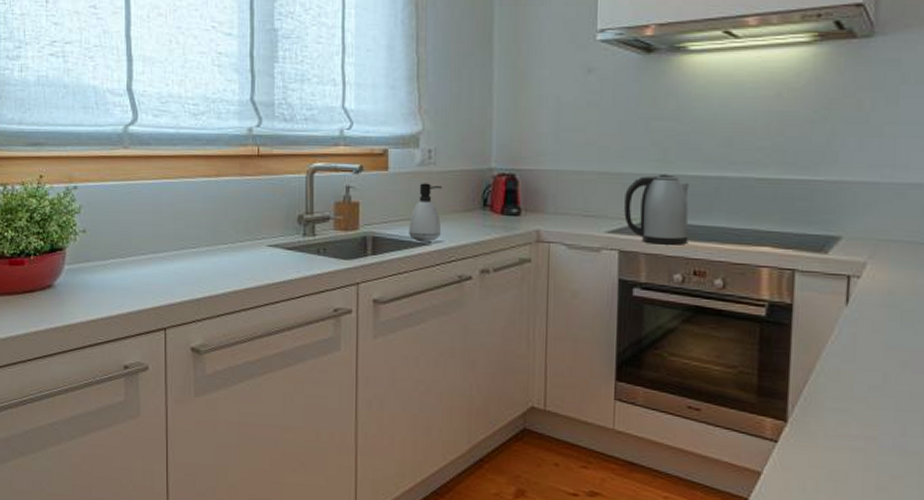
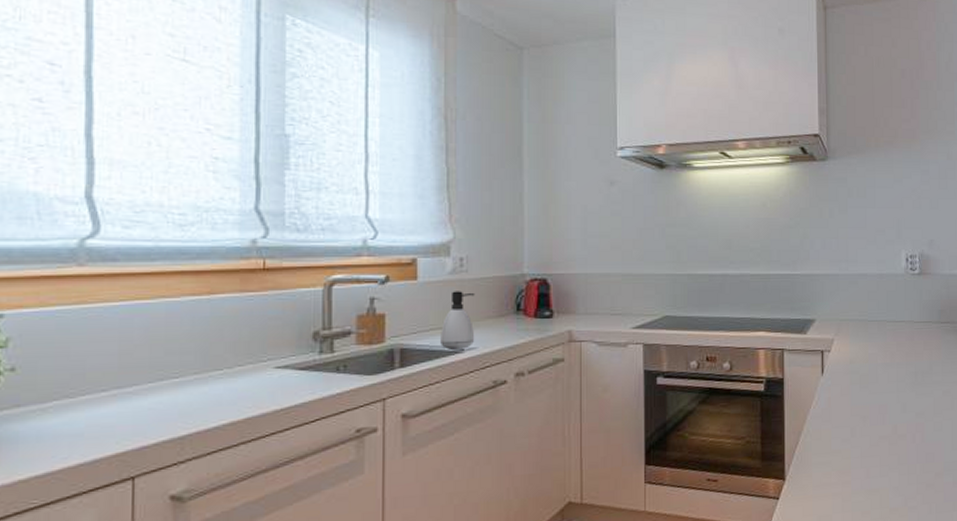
kettle: present [624,174,689,245] -> none [647,273,701,336]

